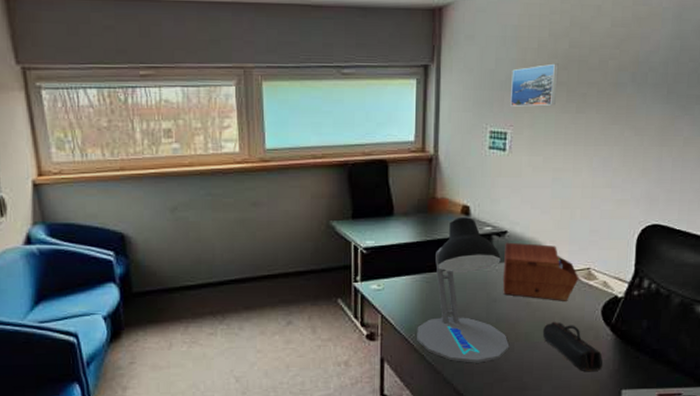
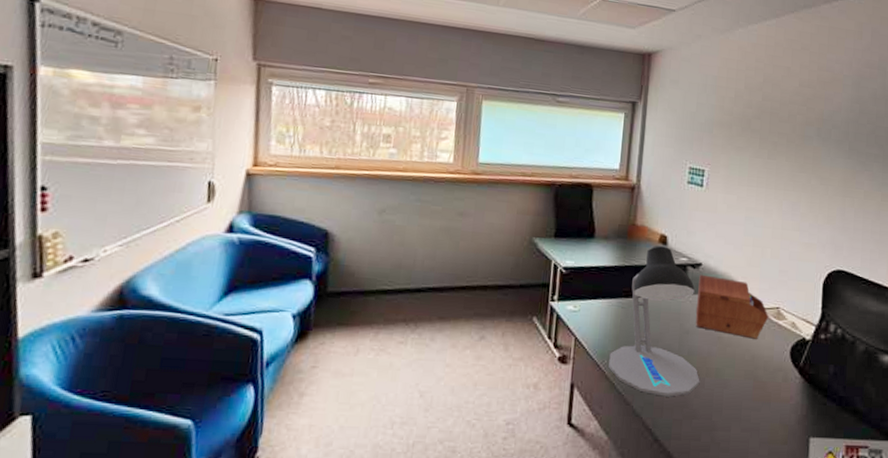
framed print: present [510,63,559,107] -> none [709,112,753,150]
pencil case: present [542,321,603,371] -> none [732,359,792,415]

